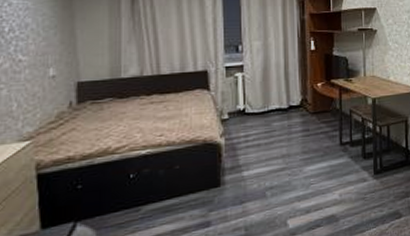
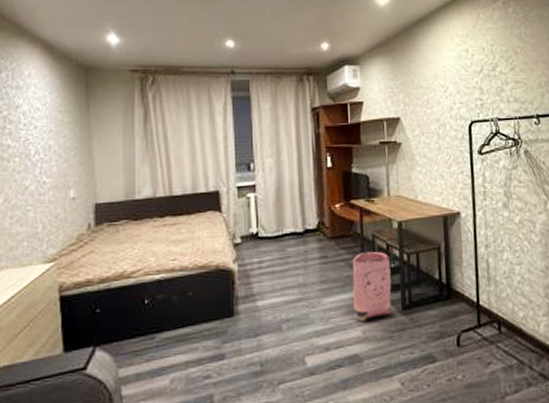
bag: none [331,124,366,186] -> present [352,251,392,321]

